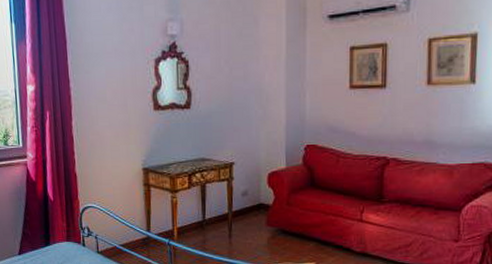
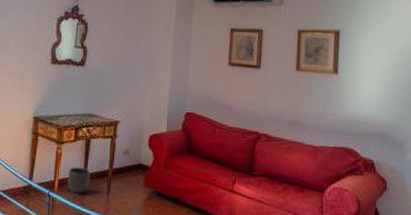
planter: none [187,214,210,240] -> present [68,167,91,194]

